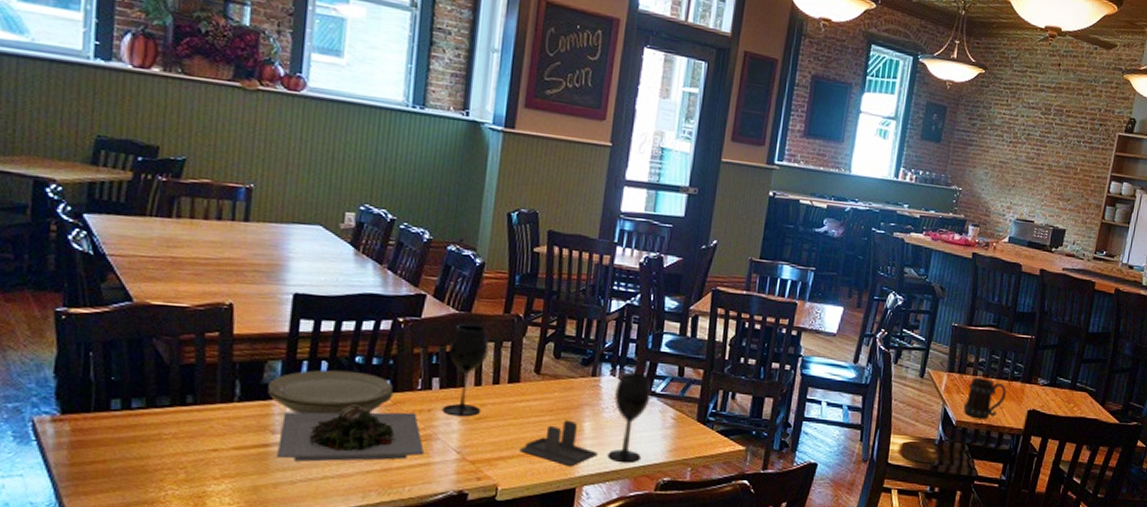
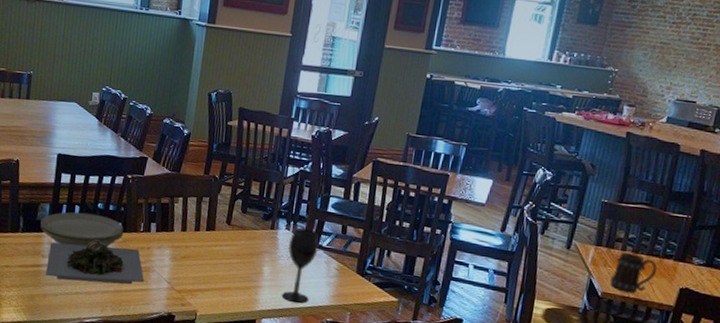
wineglass: present [442,324,489,416] -> none [158,182,193,255]
napkin holder: present [519,419,598,467] -> none [214,263,274,302]

